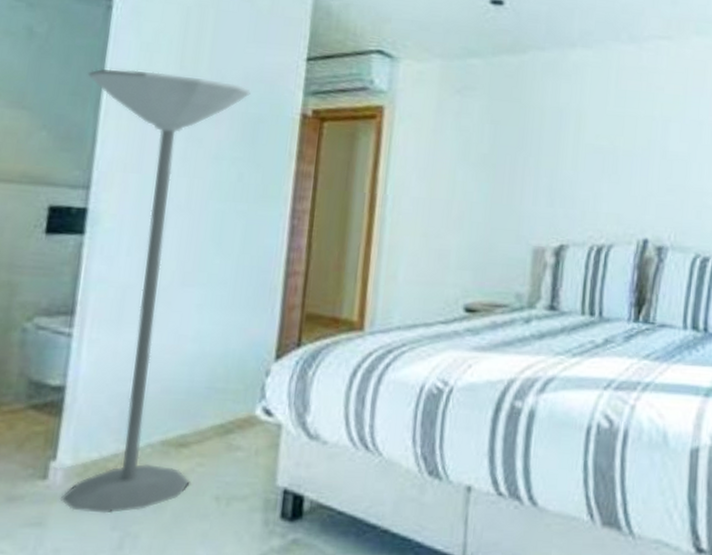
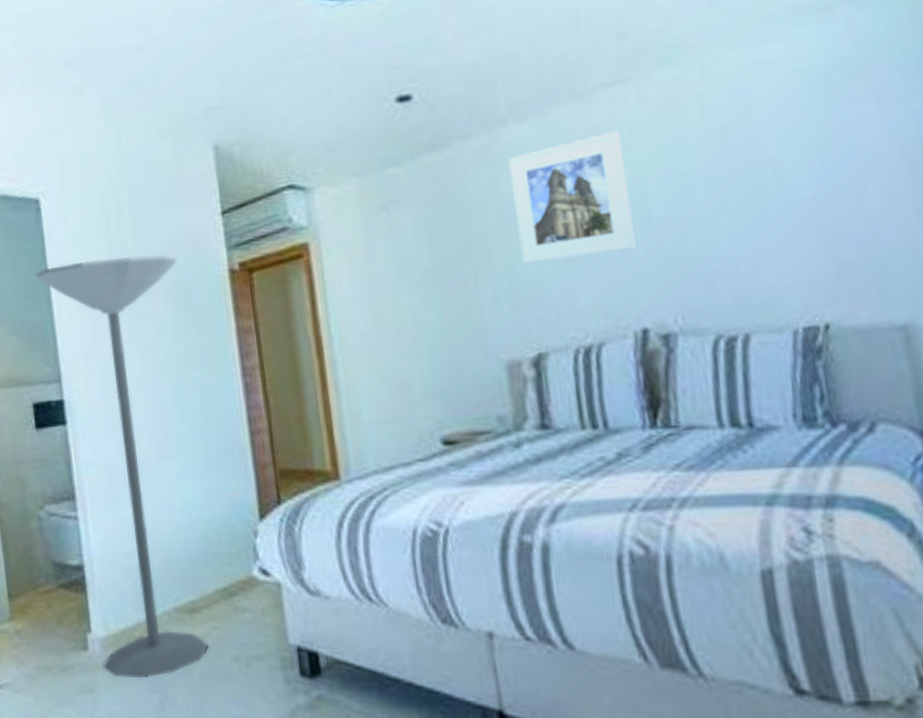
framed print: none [564,75,659,173] -> present [508,131,636,264]

